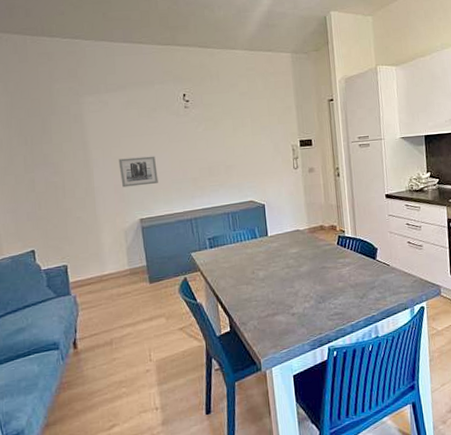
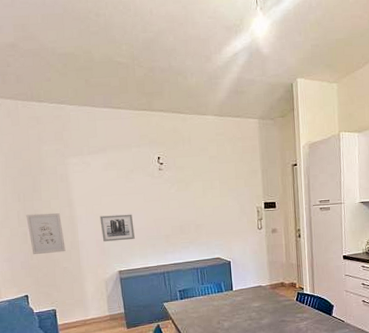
wall art: none [34,156,79,205] -> present [26,212,66,255]

